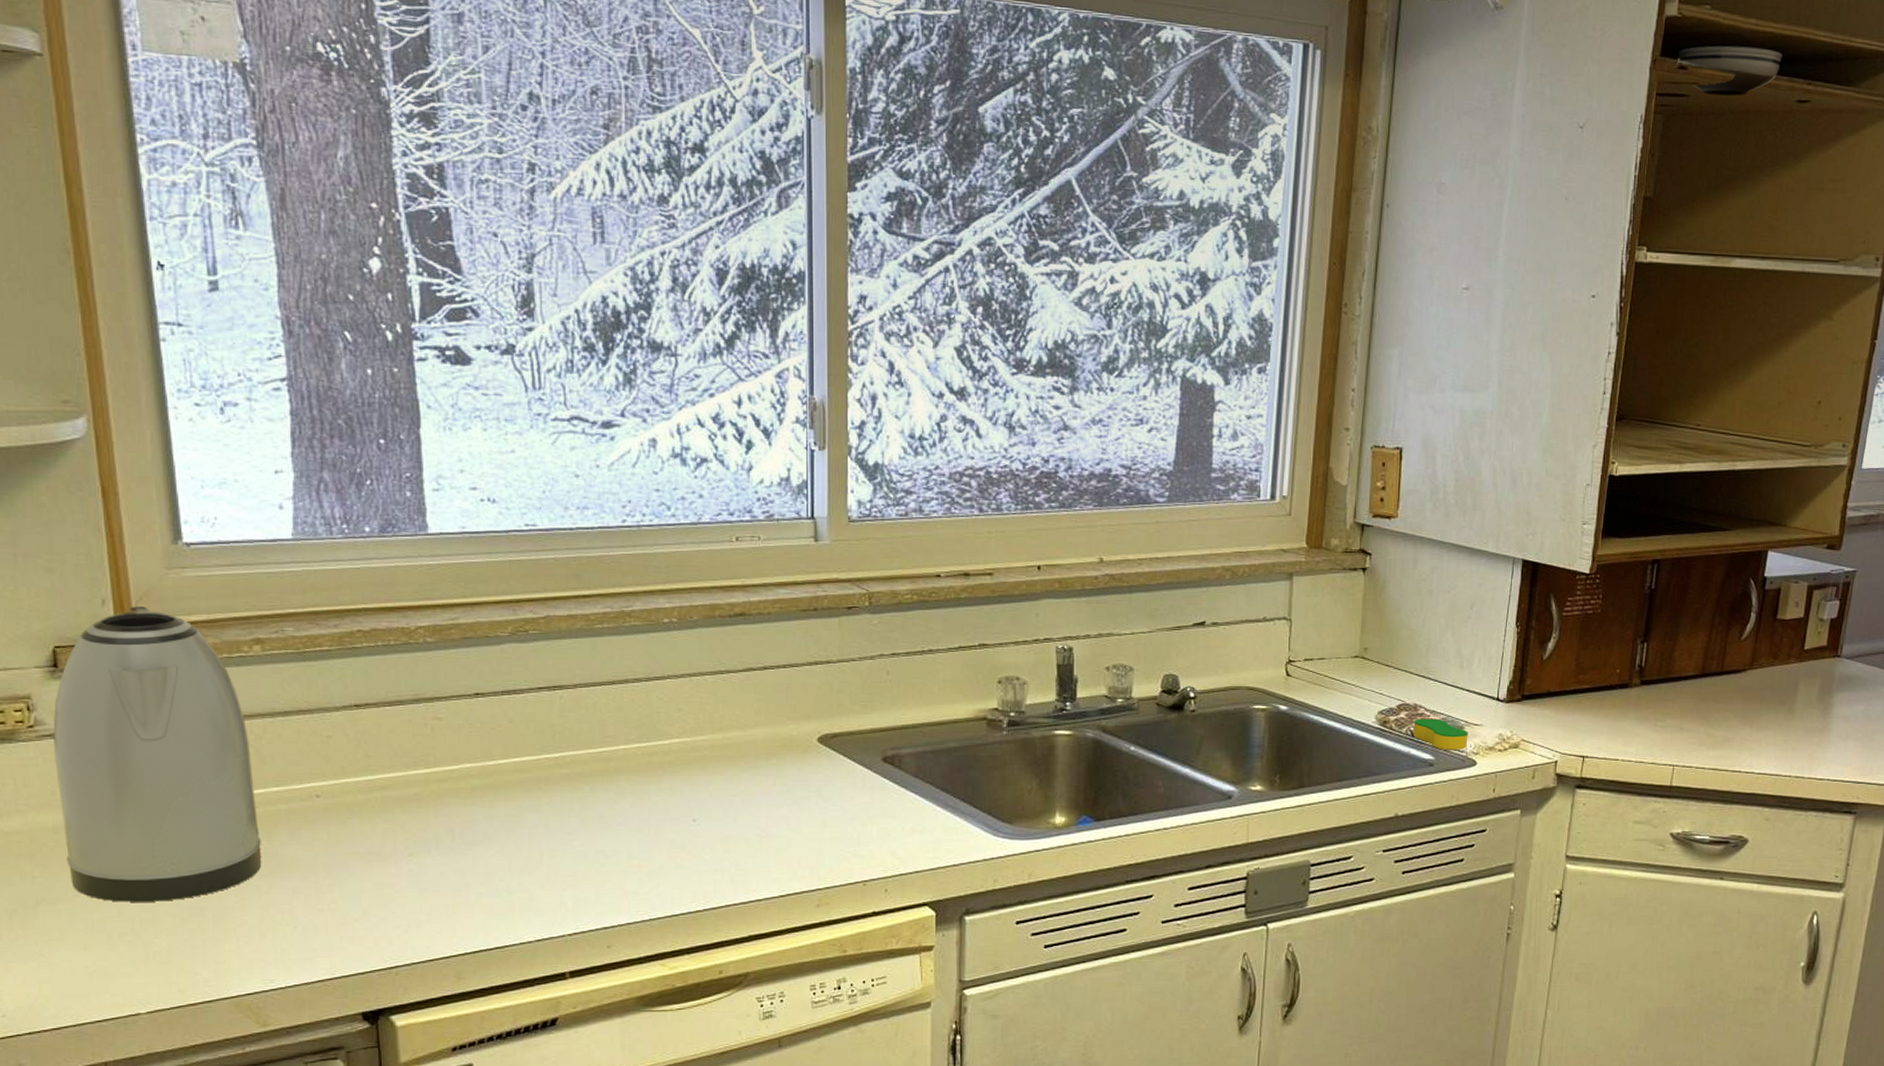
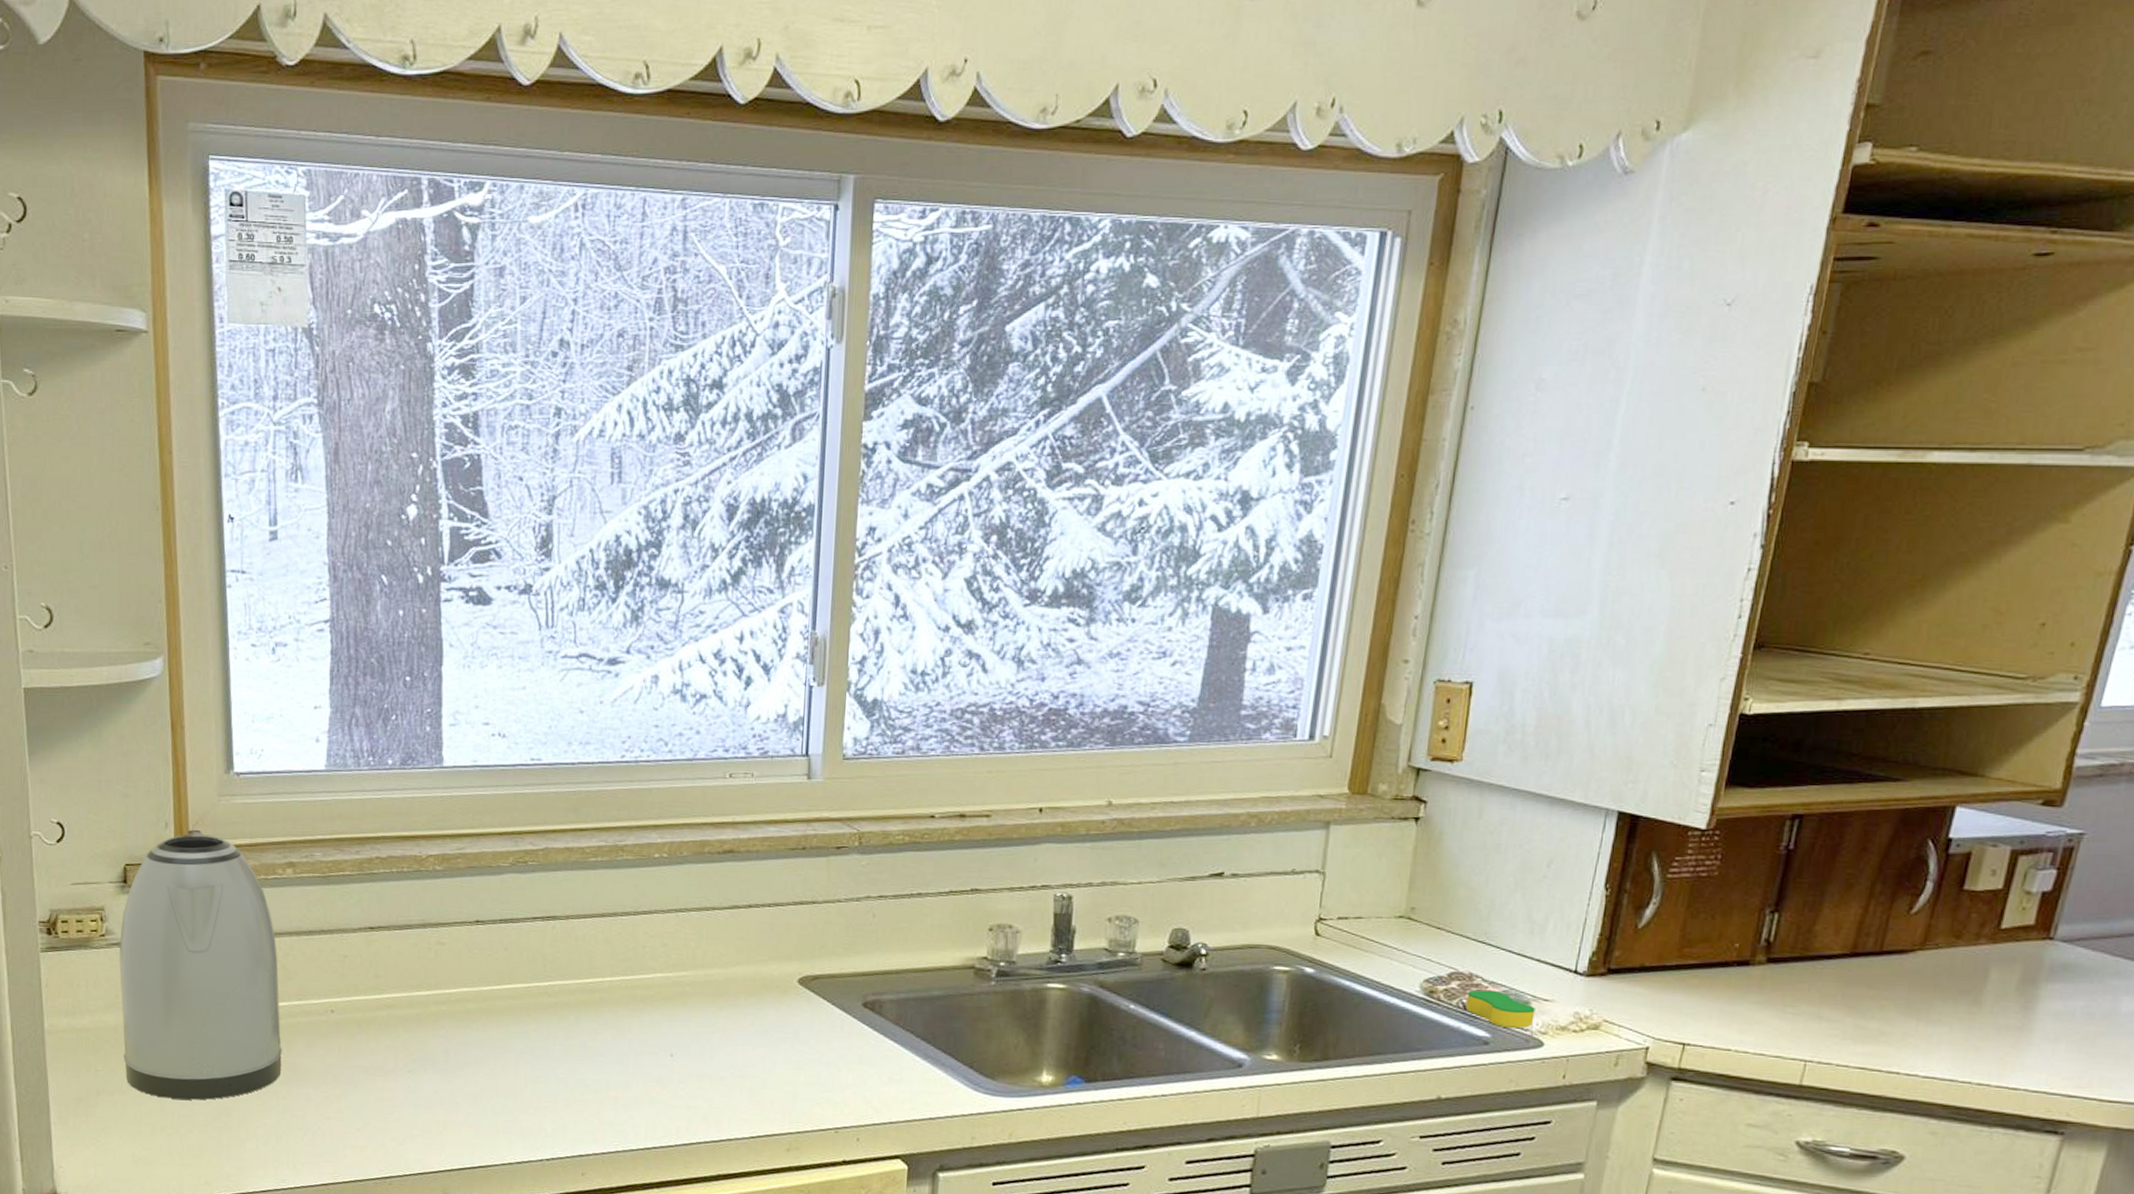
bowl: present [1677,45,1782,96] -> none [1865,193,2017,254]

